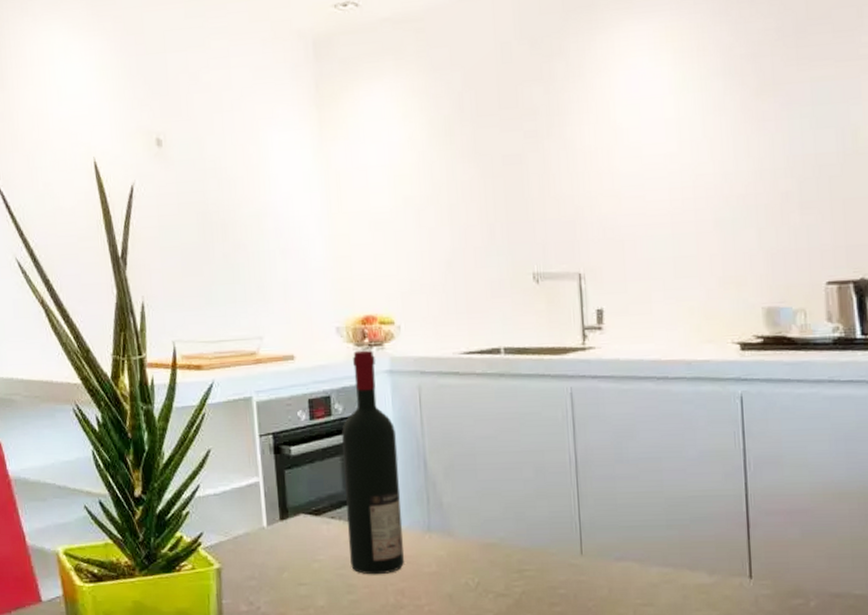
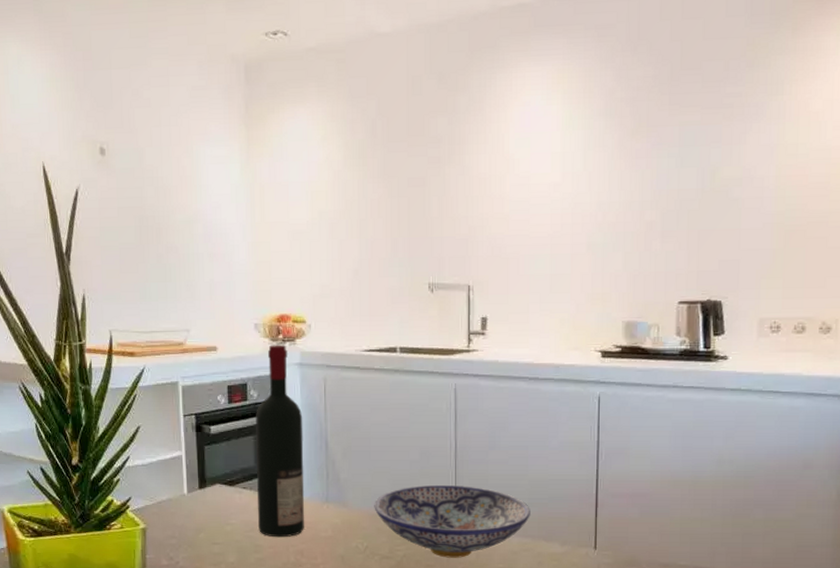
bowl: none [484,506,670,594] -> present [374,484,530,558]

